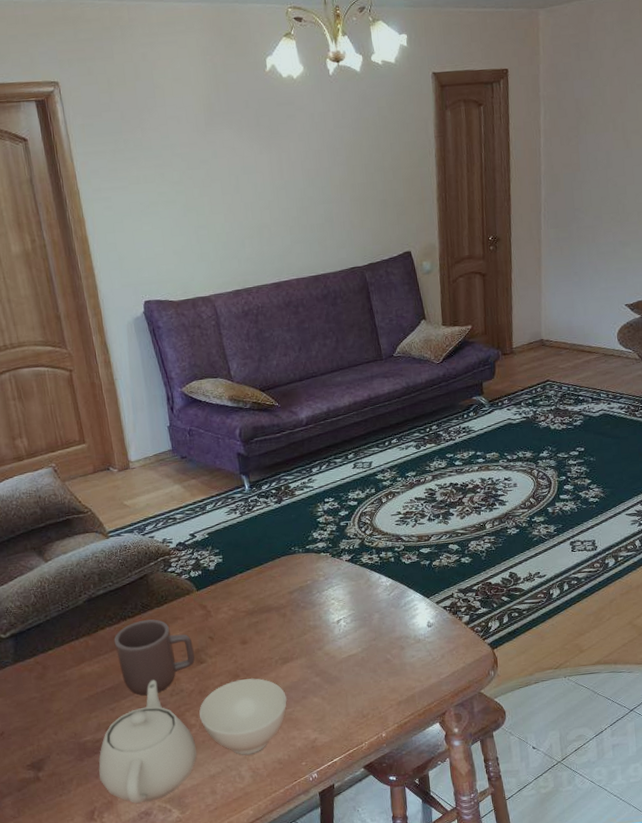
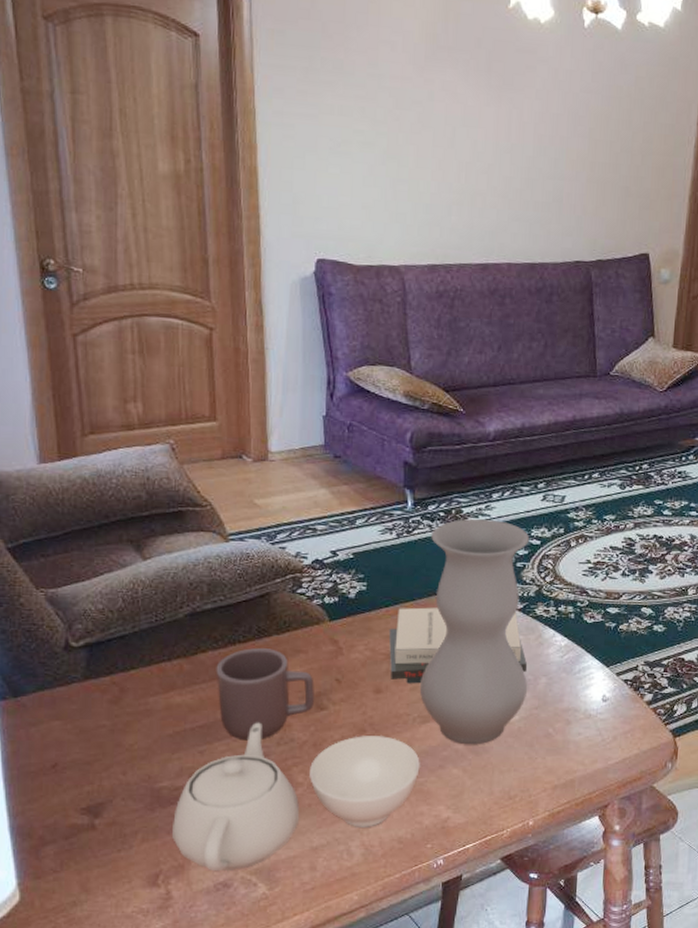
books: none [245,563,361,633] -> present [388,607,527,684]
vase: none [267,489,365,677] -> present [419,518,530,744]

